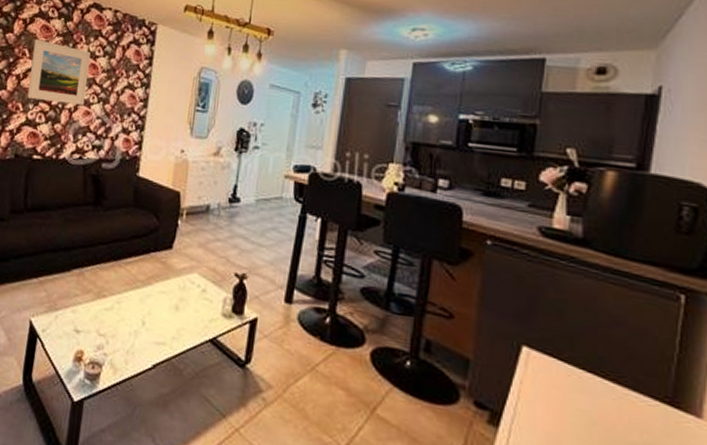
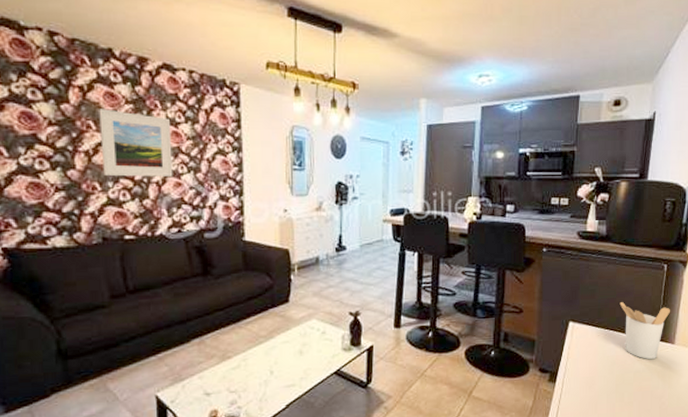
utensil holder: none [604,335,694,434] -> present [619,302,671,360]

